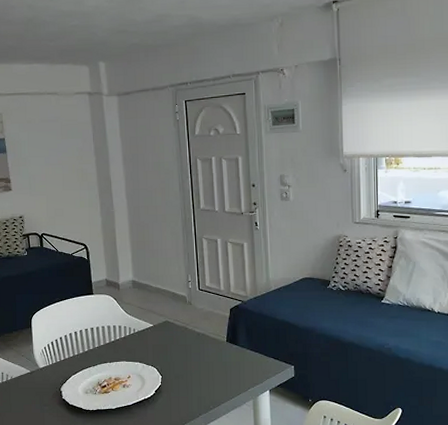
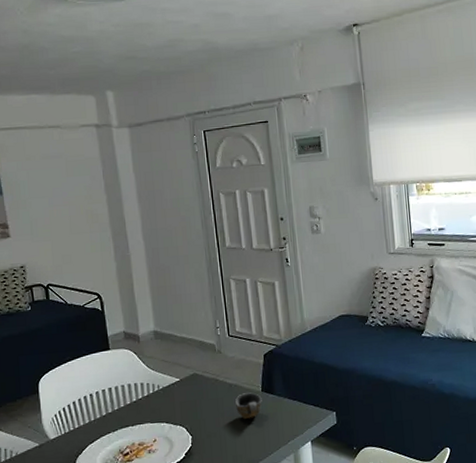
cup: none [202,342,227,366] -> present [235,392,262,420]

